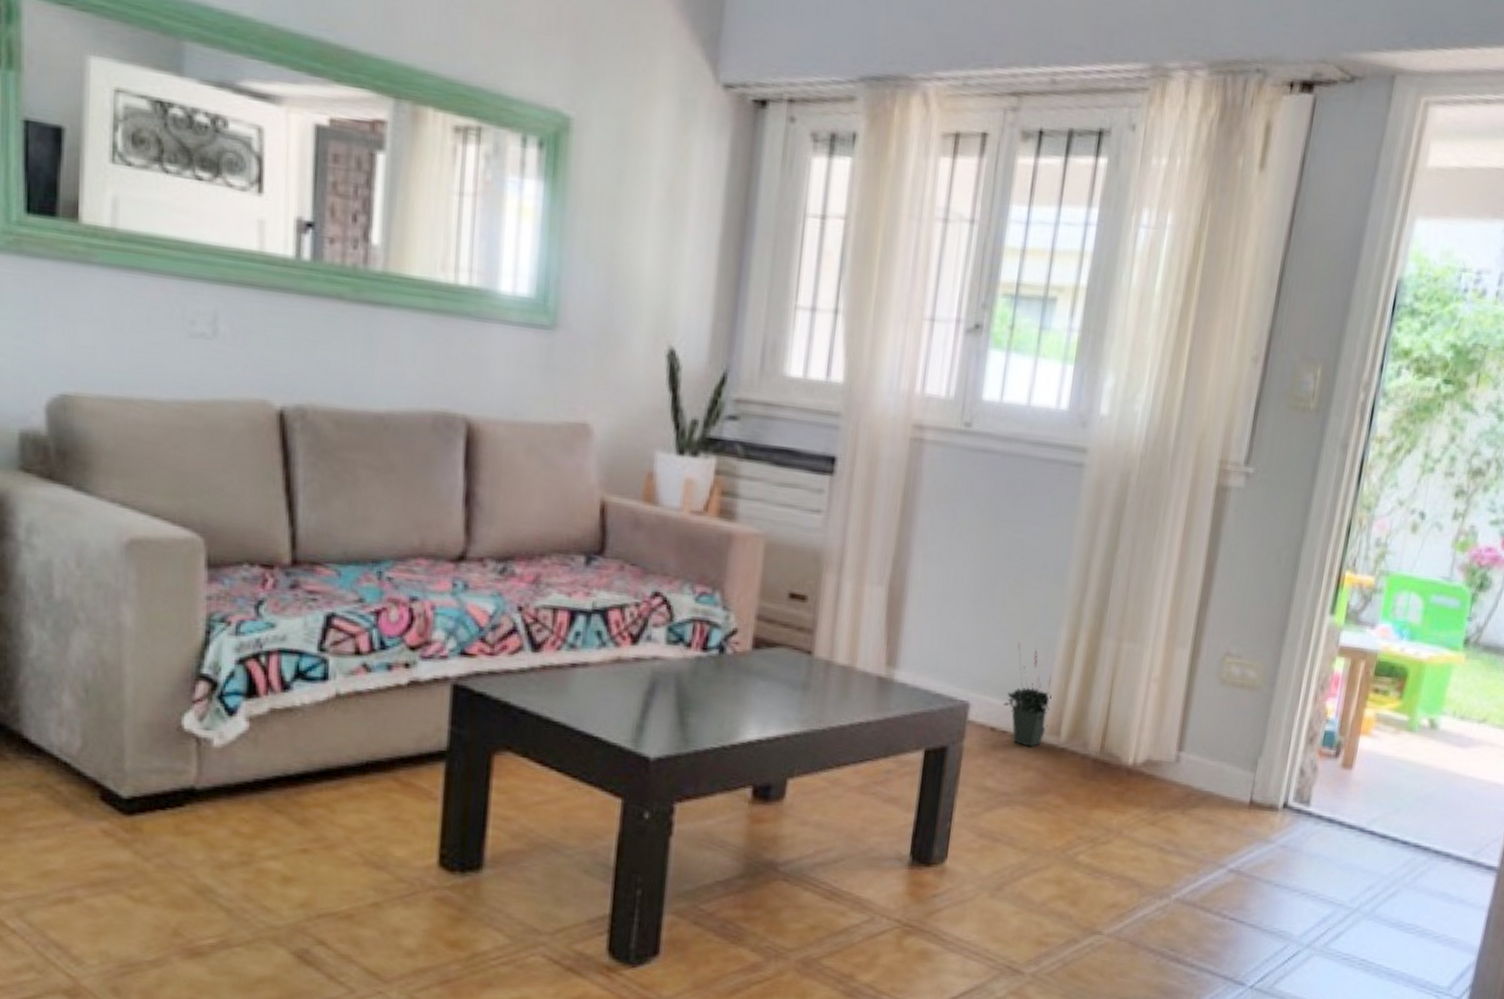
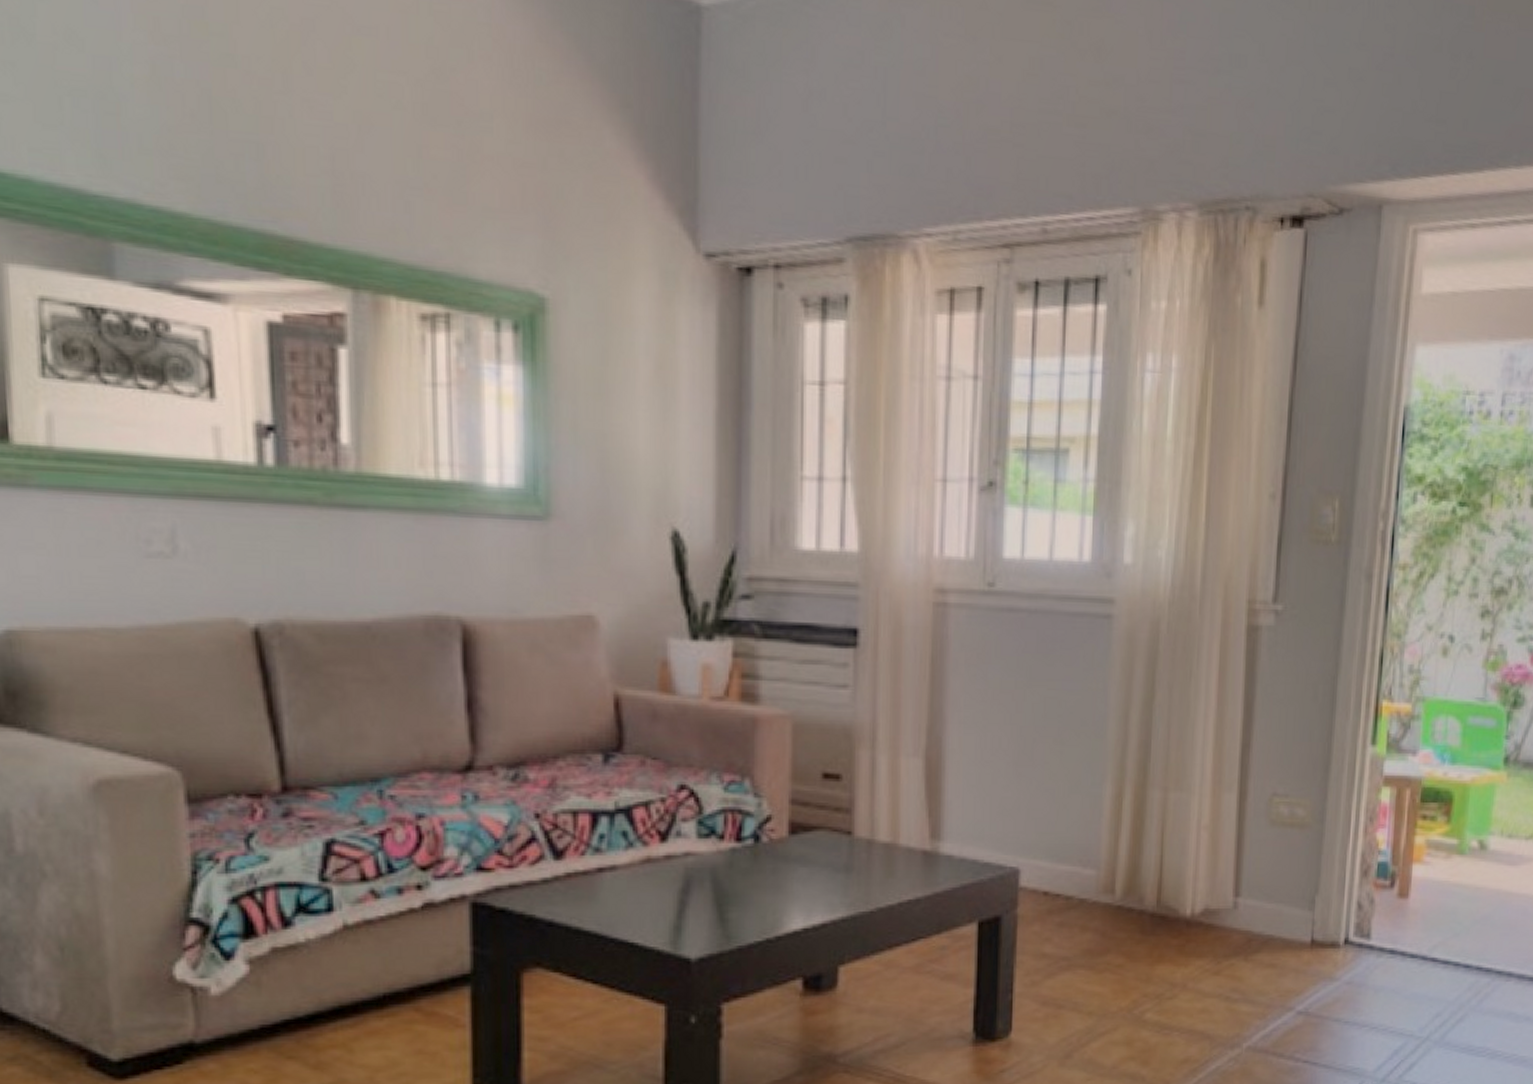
potted plant: present [1002,643,1052,747] -> none [1053,803,1102,908]

